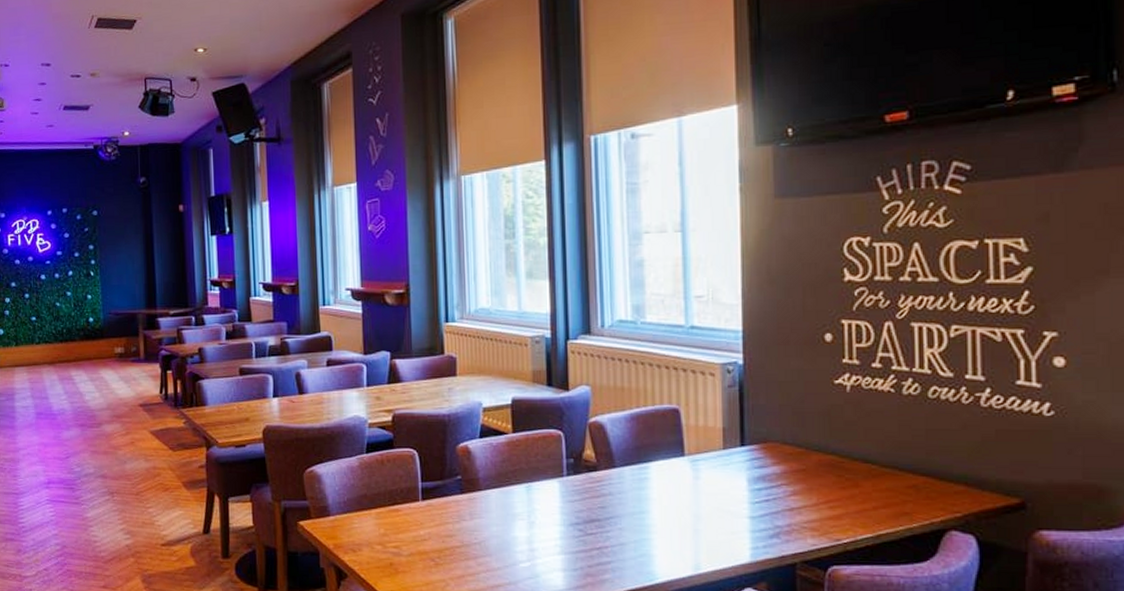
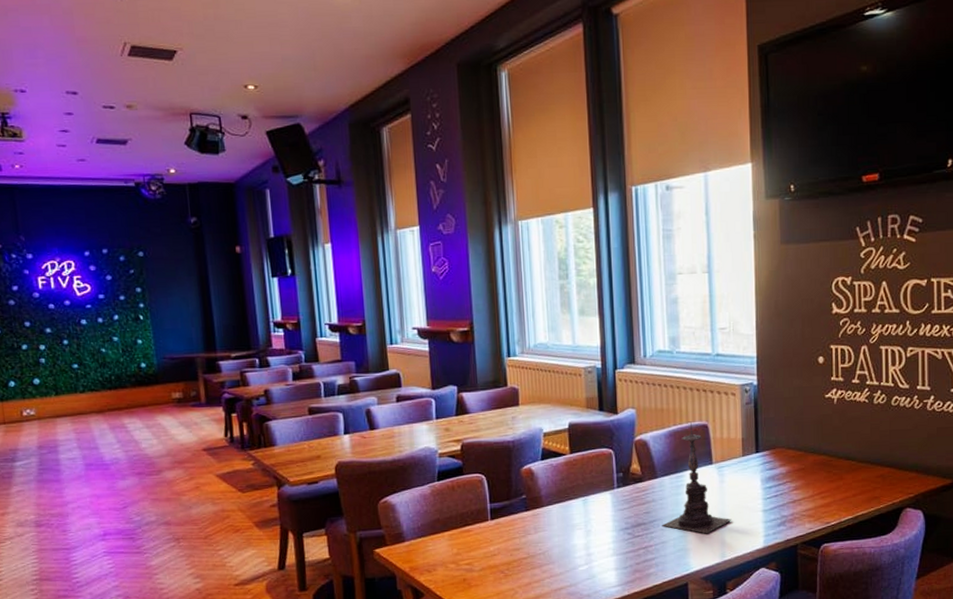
candle holder: none [620,404,709,539] -> present [662,421,732,534]

